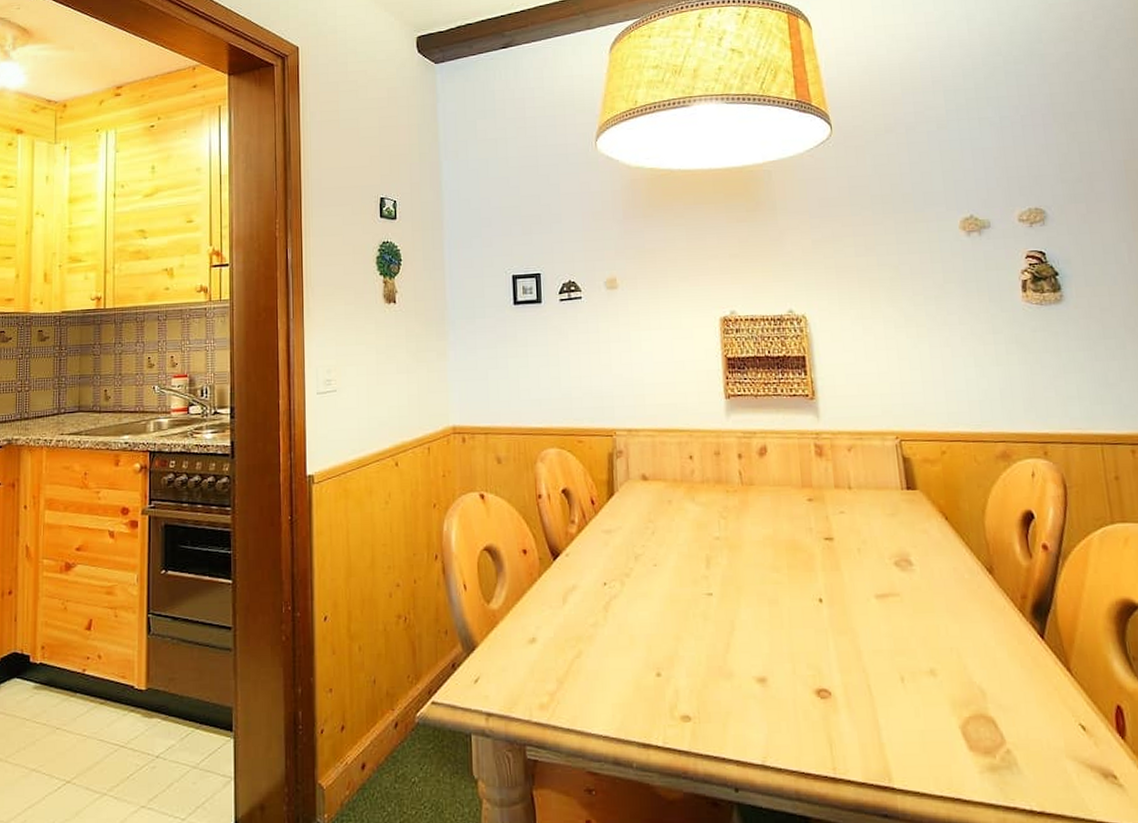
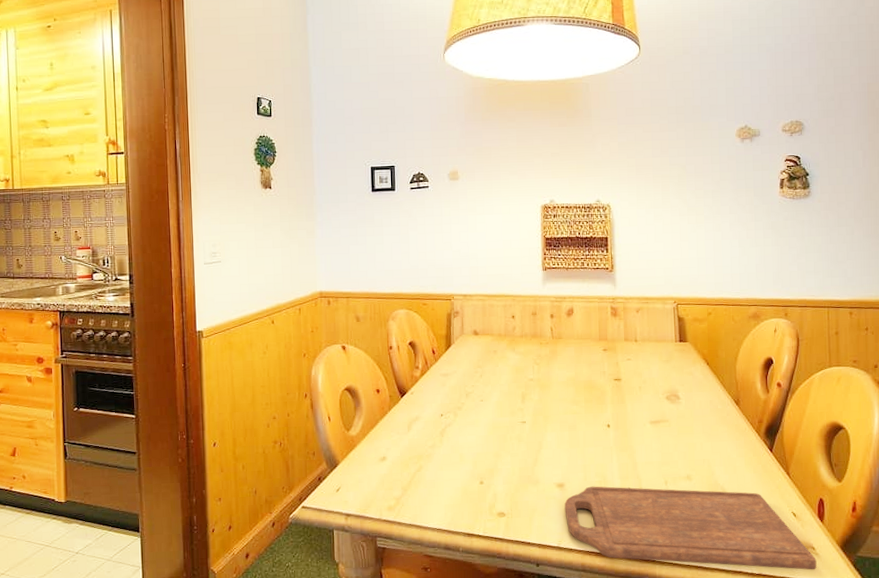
cutting board: none [768,682,1123,809] -> present [564,486,817,570]

